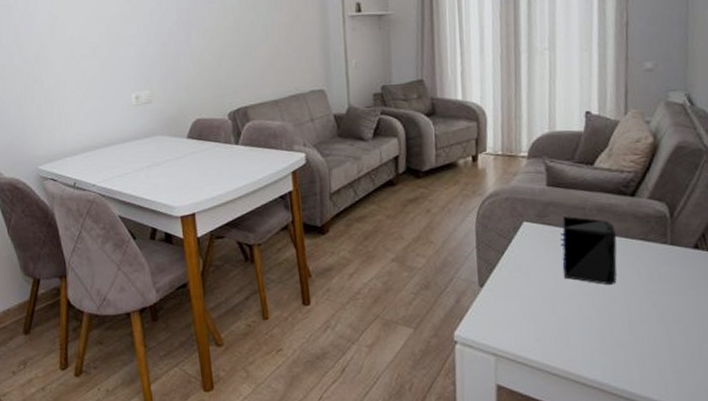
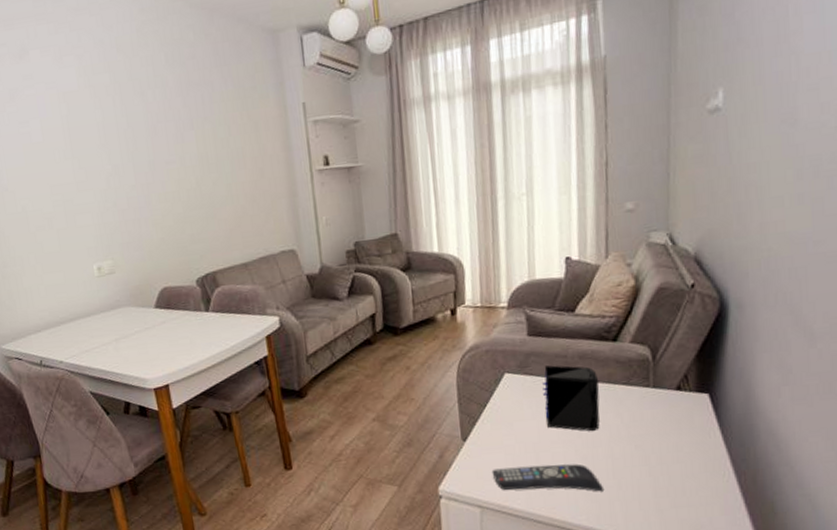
remote control: none [508,316,621,348] -> present [492,463,605,492]

